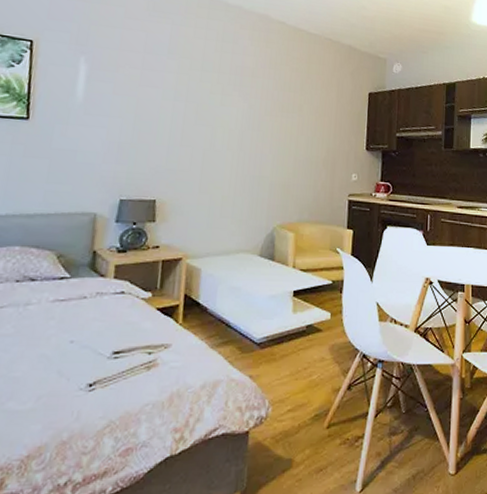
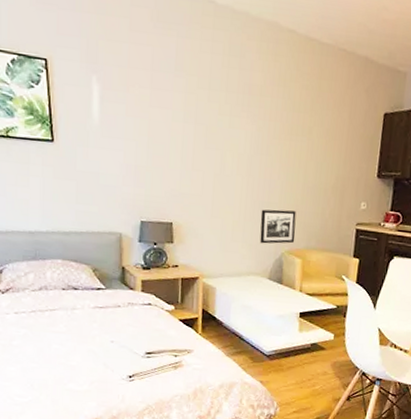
picture frame: none [250,183,288,219] -> present [259,209,297,244]

